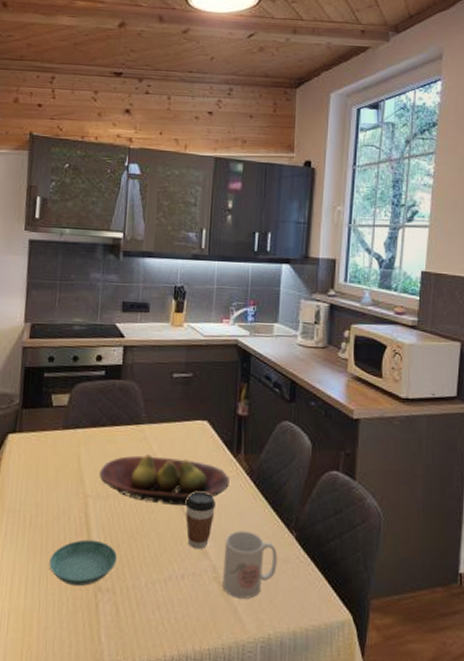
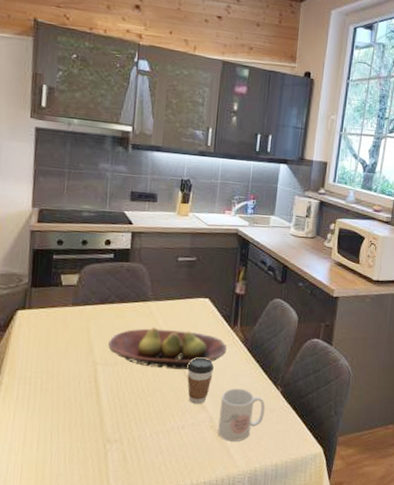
saucer: present [49,539,117,586] -> none [60,400,124,439]

